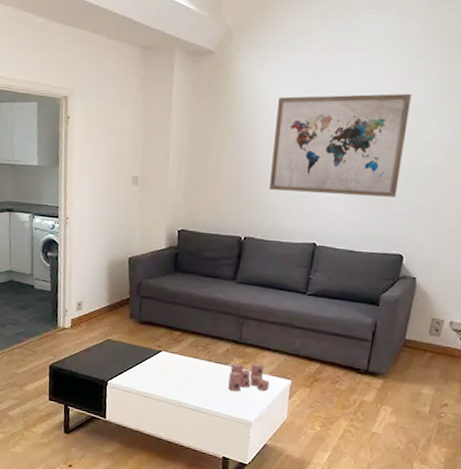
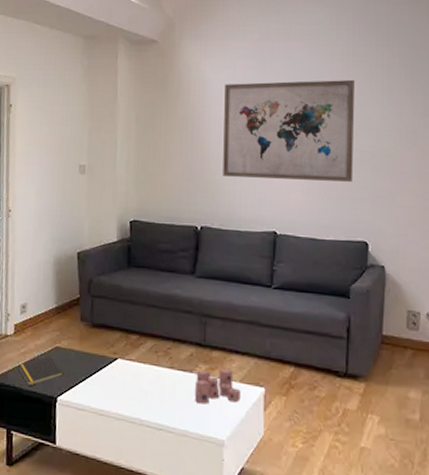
notepad: none [74,346,114,371] -> present [18,355,64,387]

